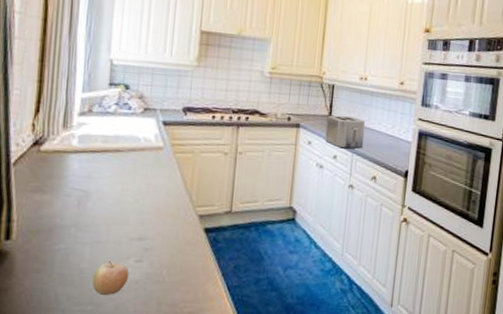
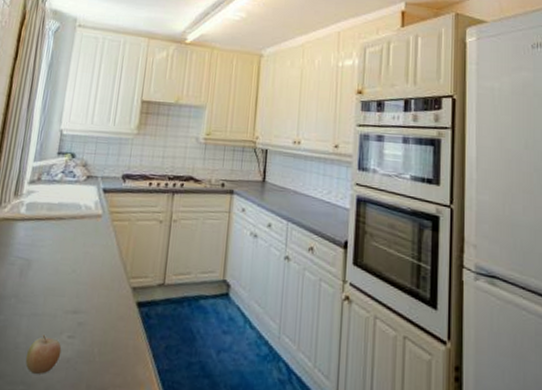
toaster: present [325,115,366,149] -> none [259,181,301,217]

